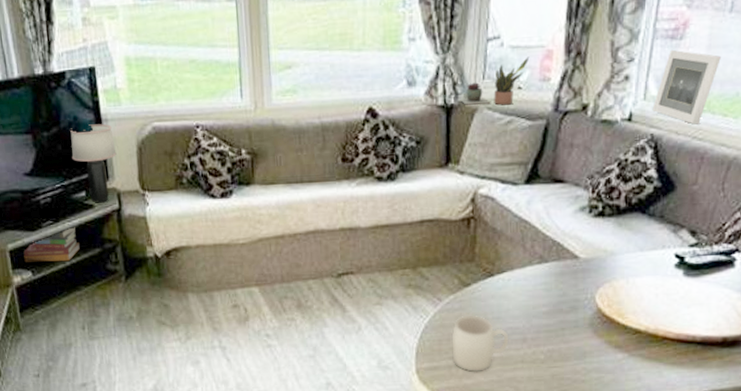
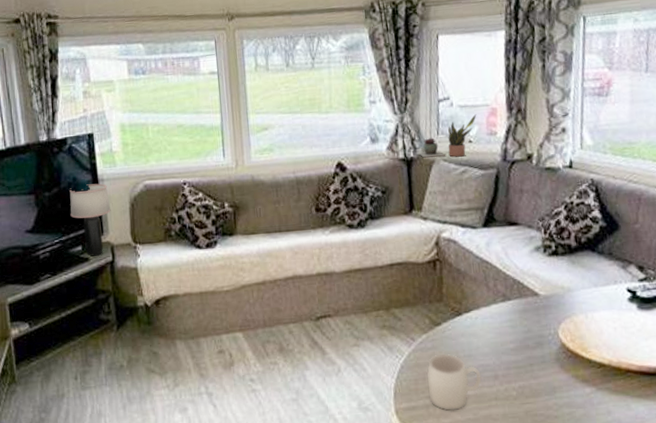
books: present [23,227,80,262] -> none [22,280,75,315]
picture frame: present [652,49,721,125] -> none [589,105,644,170]

